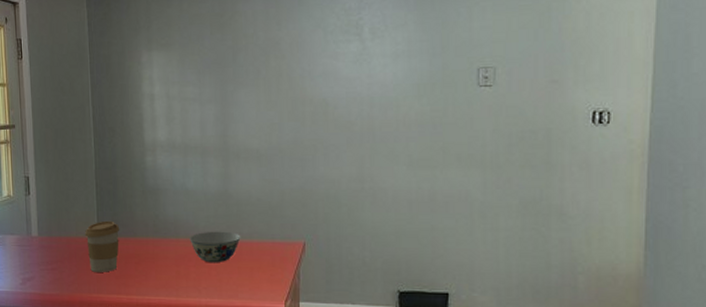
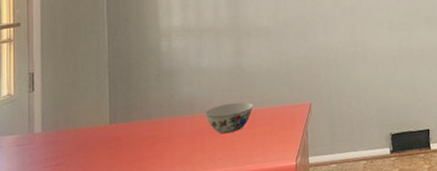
coffee cup: present [85,220,120,272] -> none [96,106,134,161]

